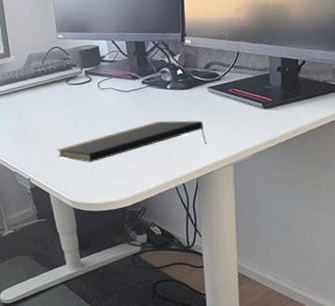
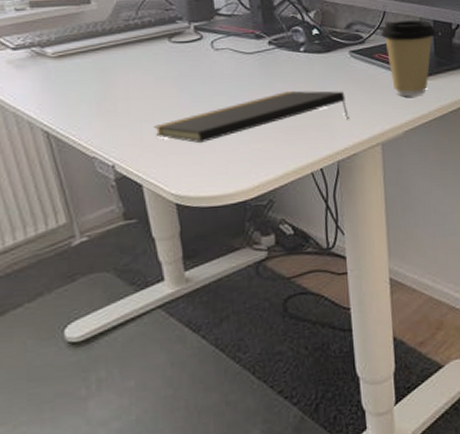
coffee cup: none [234,58,284,125] -> present [380,19,437,97]

